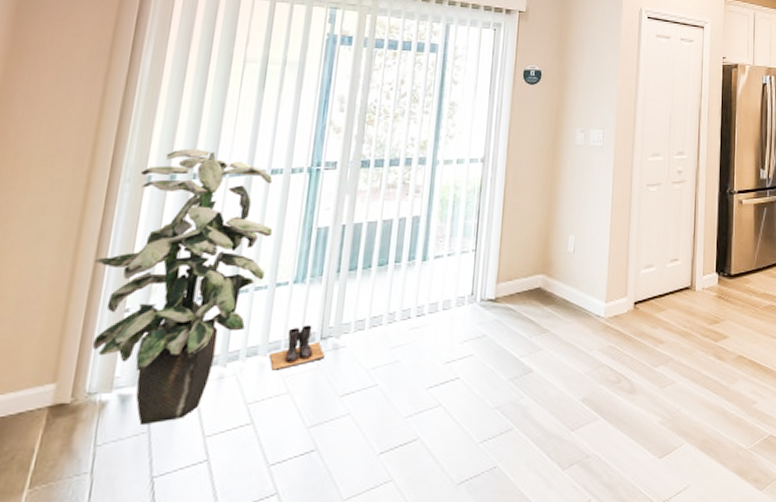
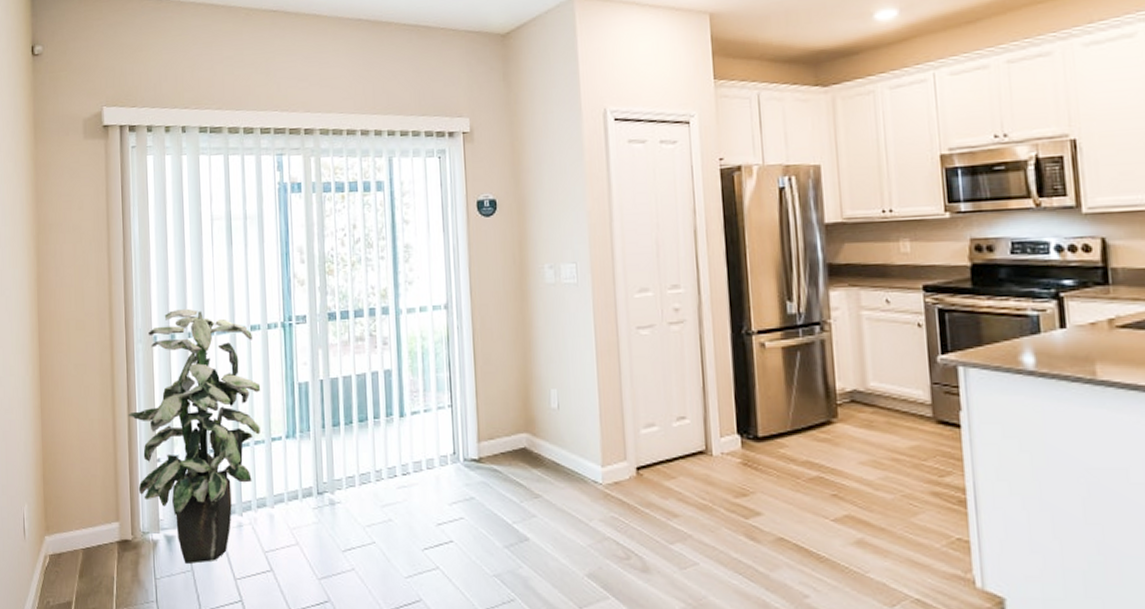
boots: present [269,324,325,370] -> none [276,479,324,522]

